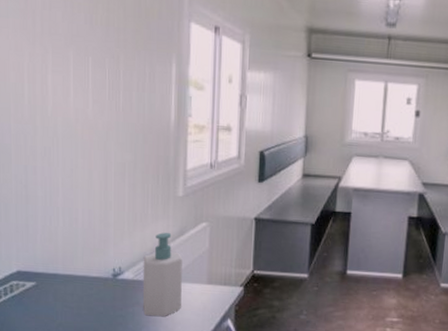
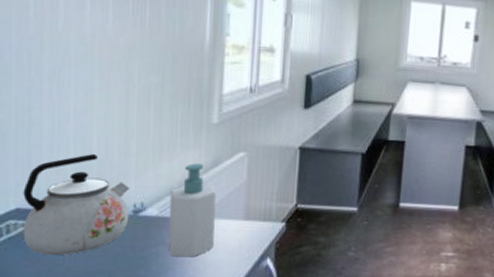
kettle: none [23,223,110,313] -> present [23,153,130,256]

